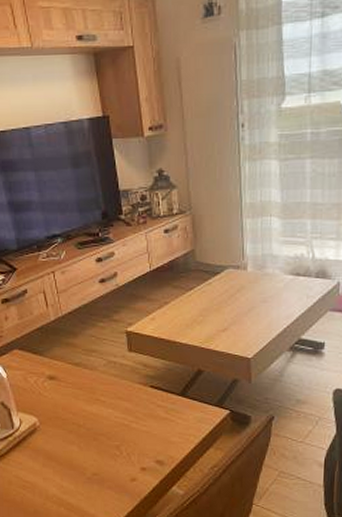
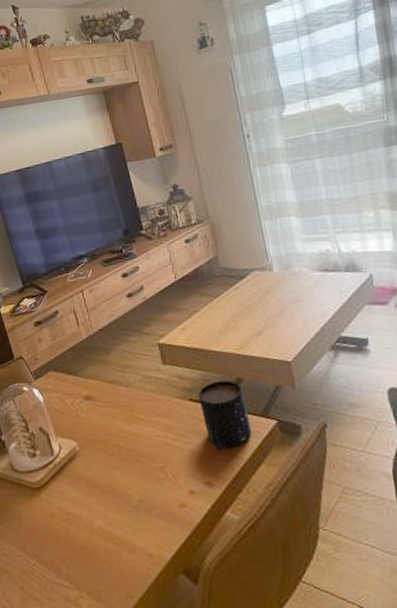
mug: none [160,371,206,434] -> present [198,380,253,451]

